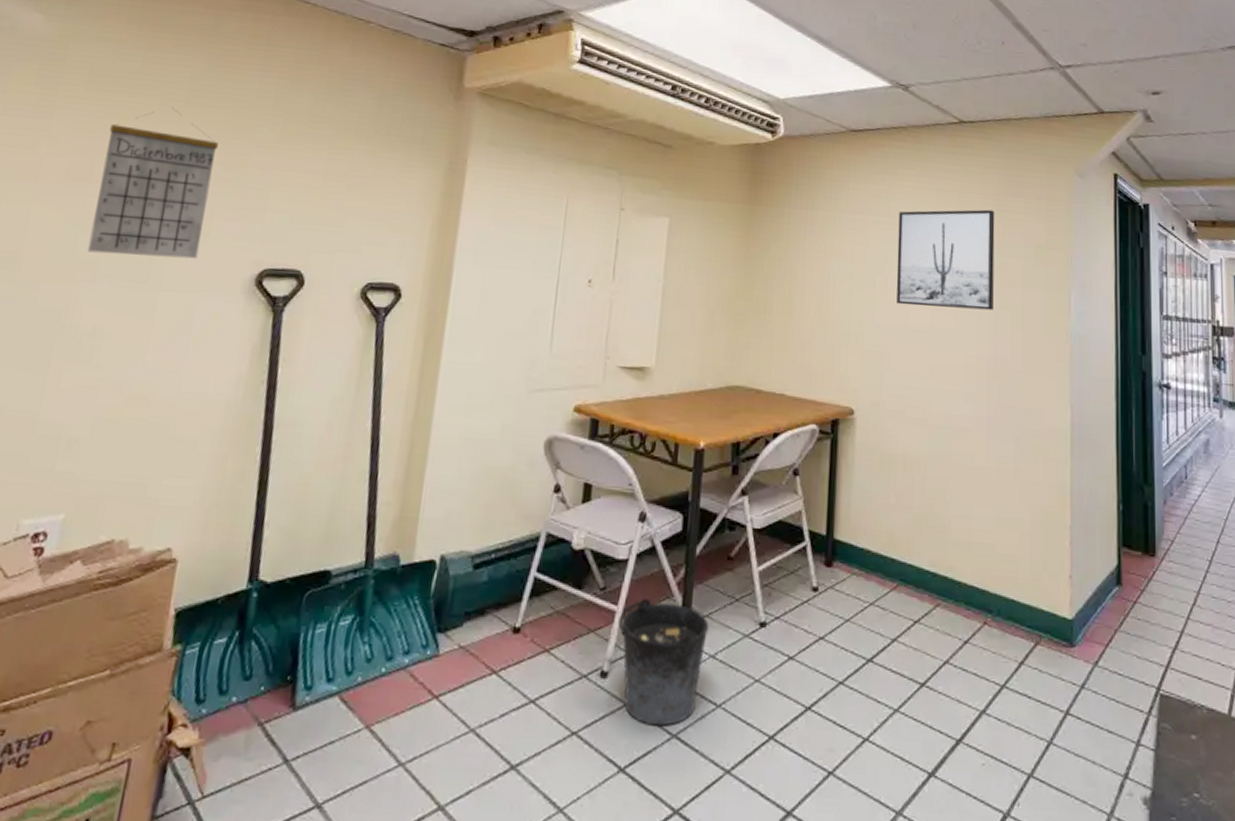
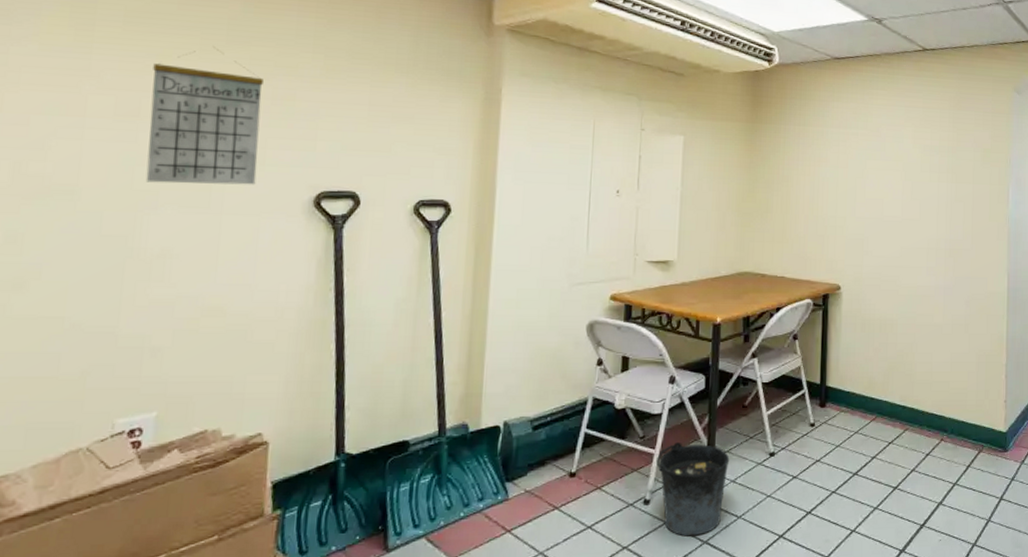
wall art: present [896,209,995,311] -> none [873,122,951,203]

